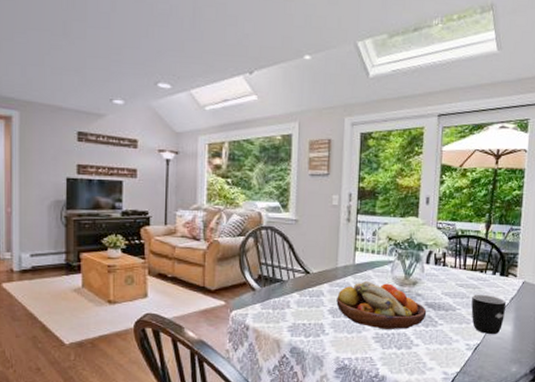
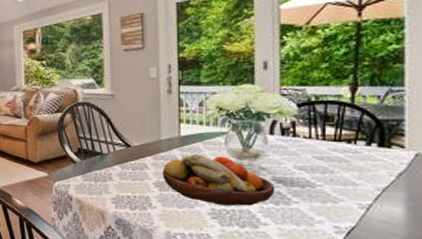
mug: present [471,294,506,335] -> none [338,168,390,218]

